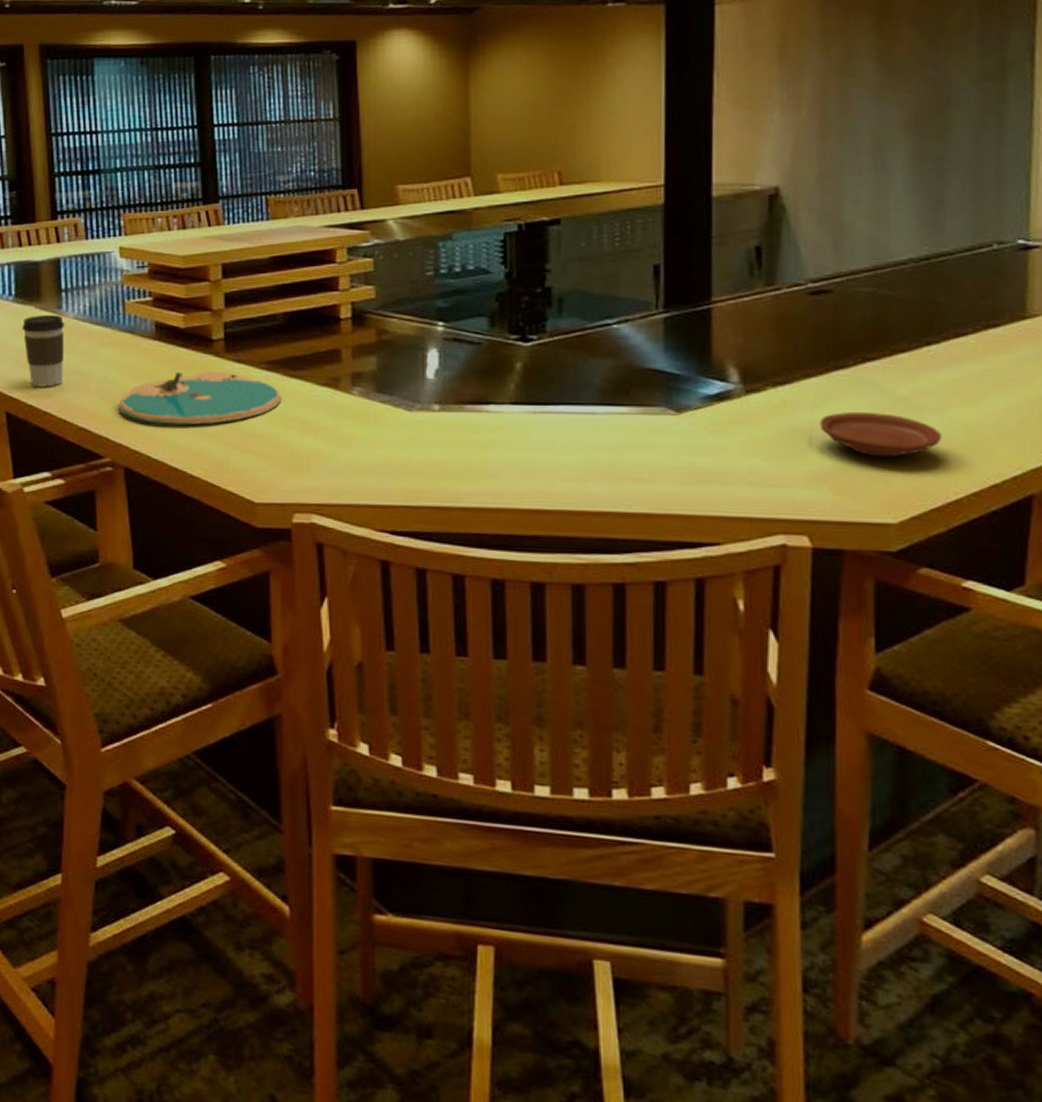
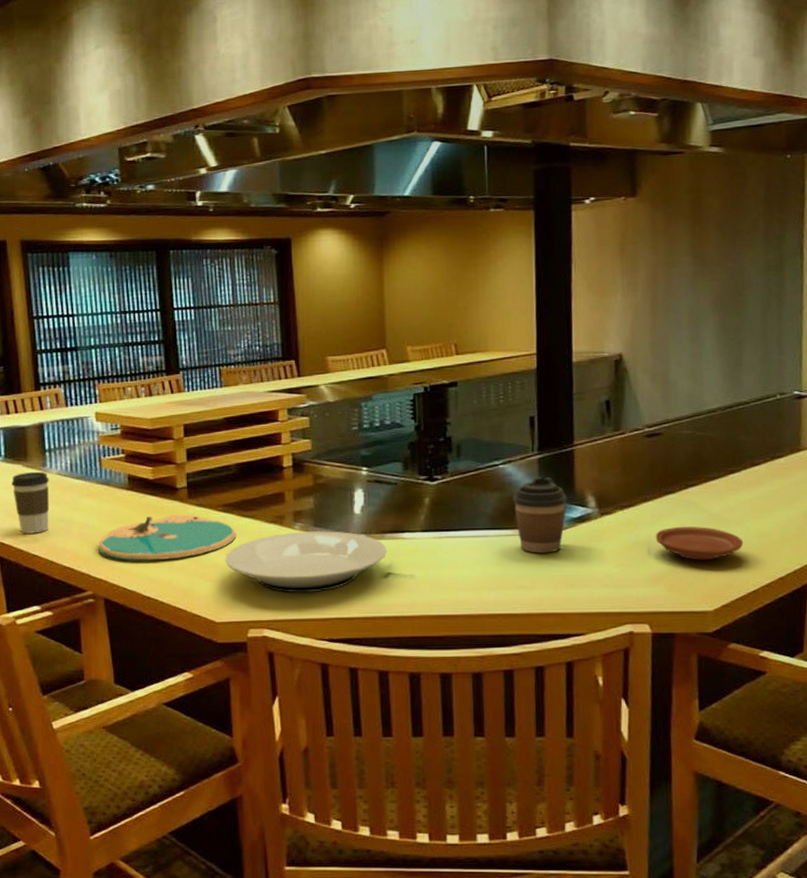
plate: none [267,398,467,473] -> present [225,531,387,593]
coffee cup: none [629,341,702,439] -> present [513,476,567,554]

